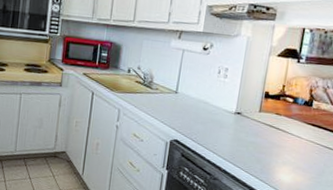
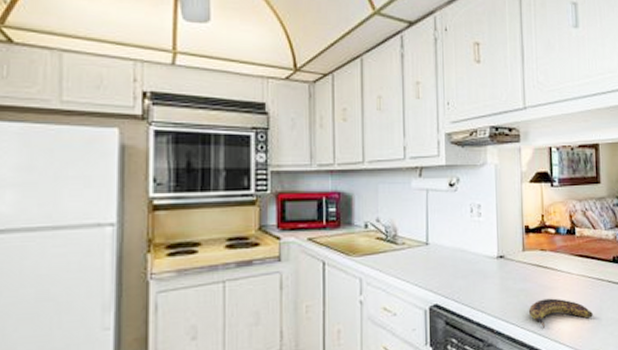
banana: none [255,153,314,177] -> present [529,298,593,328]

